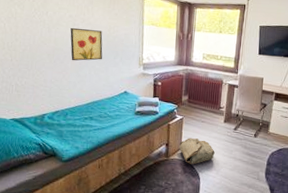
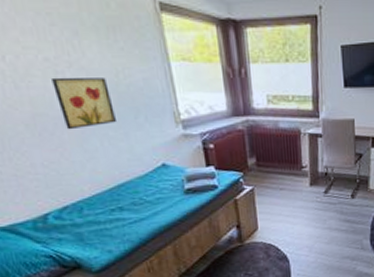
bag: present [179,138,215,165] -> none [255,212,304,246]

